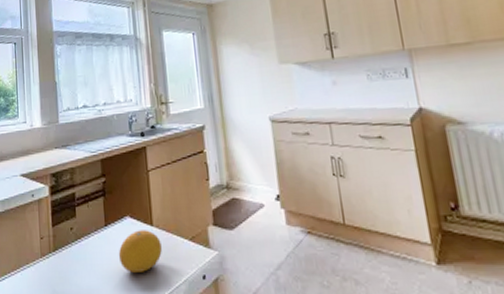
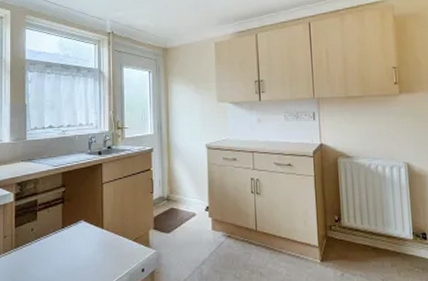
fruit: present [118,230,162,272] -> none [72,232,109,266]

